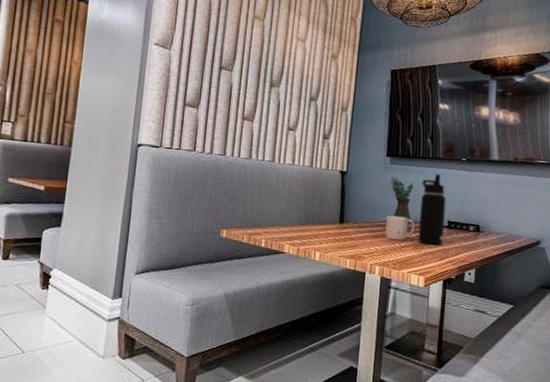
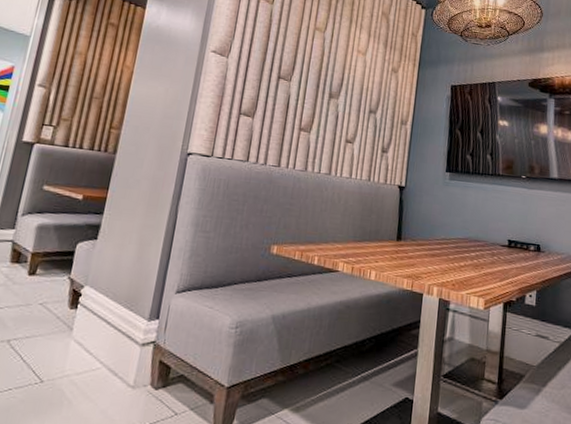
mug: present [385,215,416,241] -> none [444,232,475,260]
vase: present [391,177,414,229] -> none [450,193,473,248]
water bottle: present [418,174,446,245] -> none [477,191,506,266]

